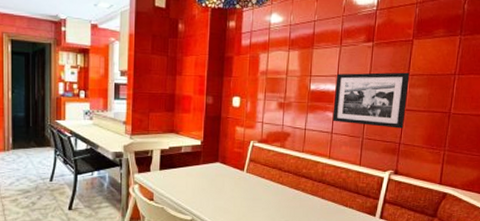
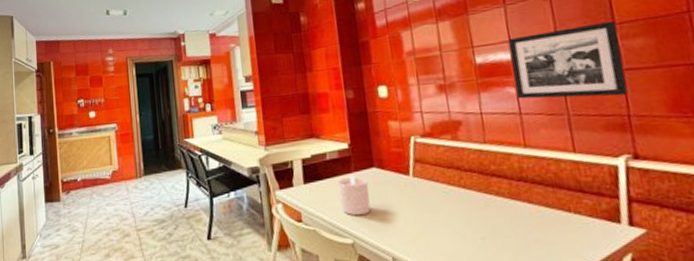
candle: none [187,167,212,199] -> present [337,175,371,216]

